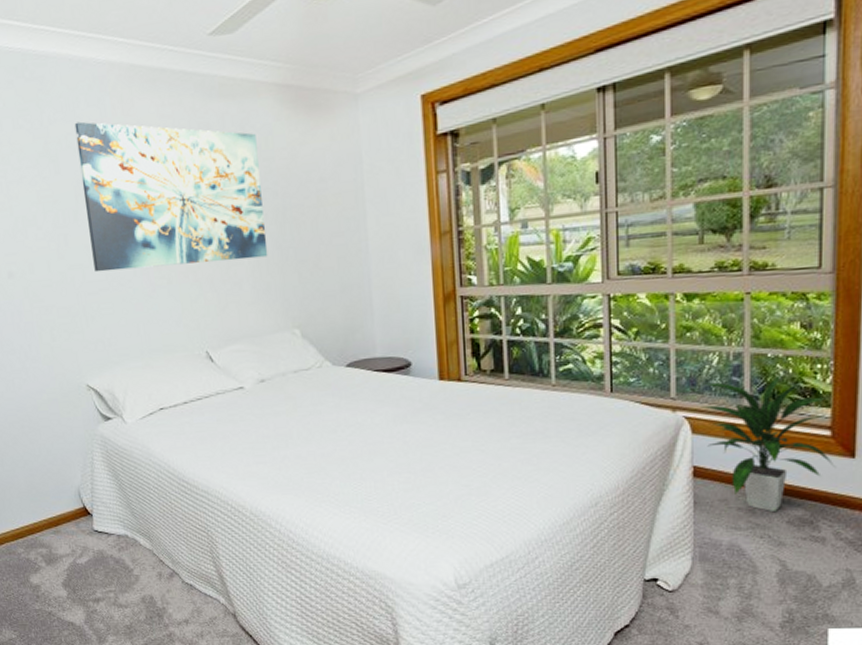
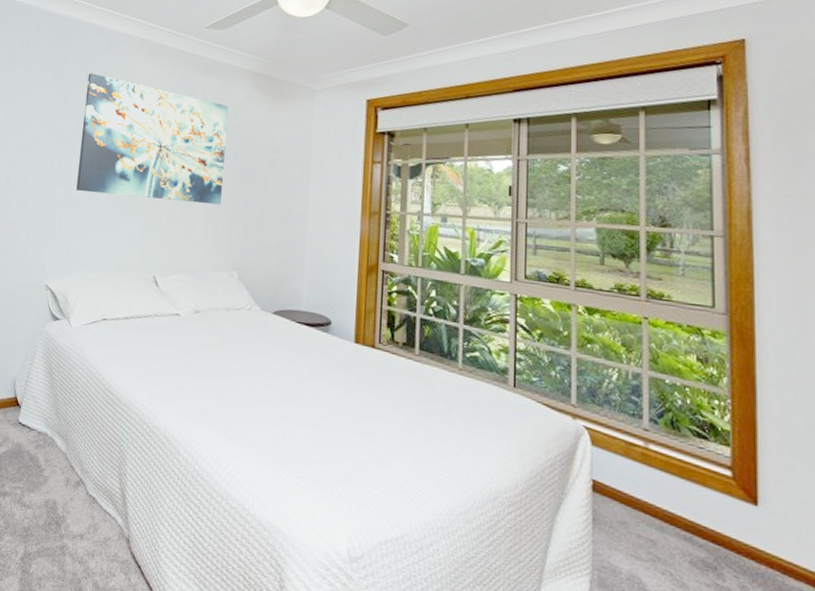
indoor plant: present [700,373,835,513] -> none [600,396,737,549]

